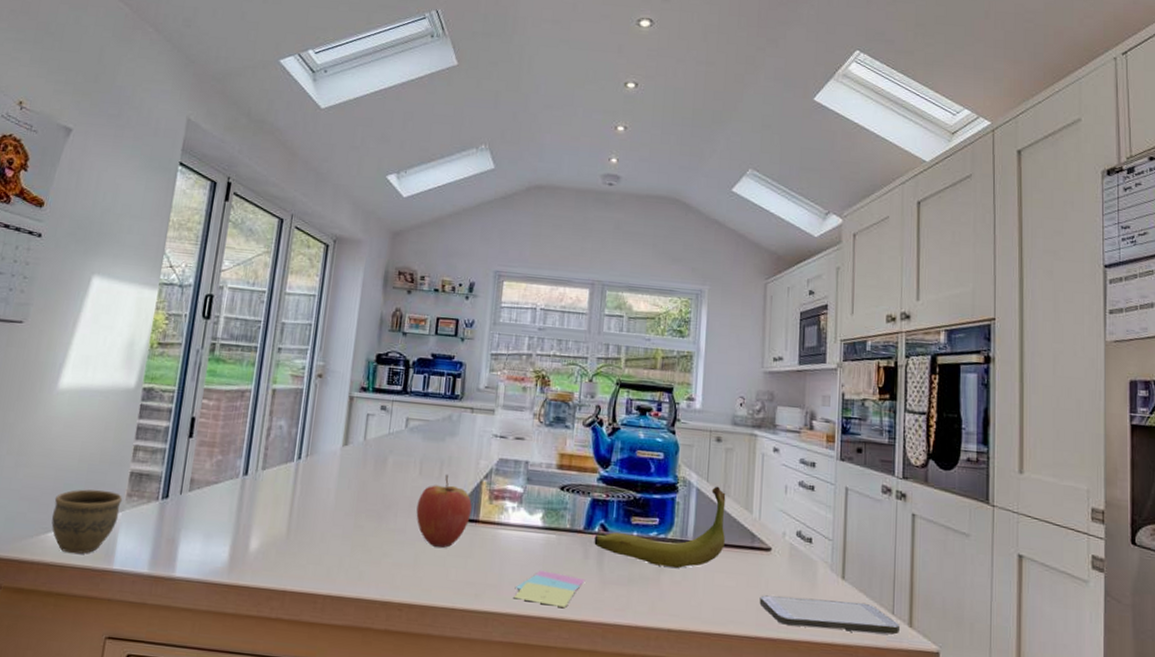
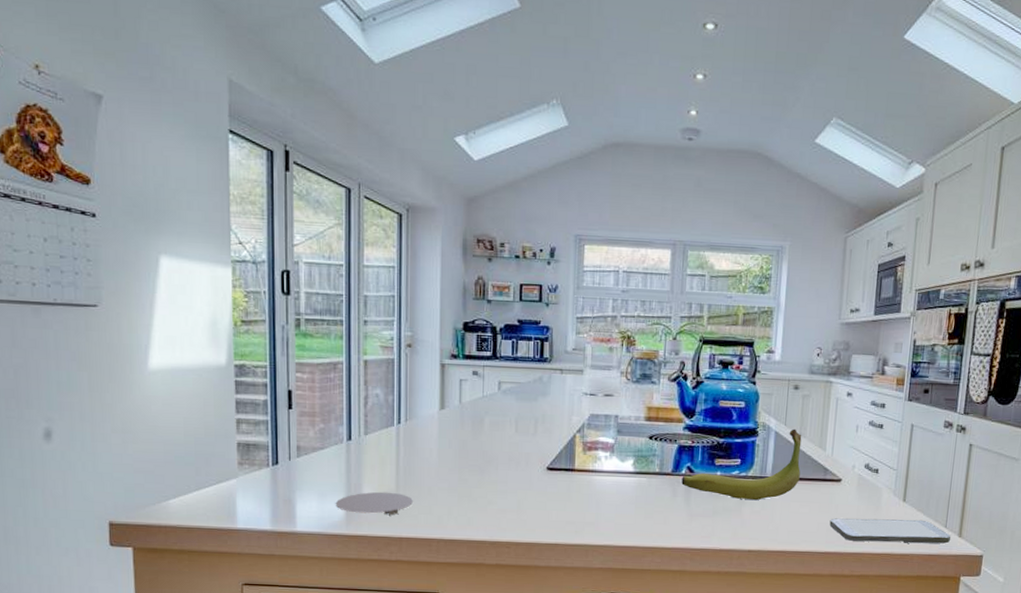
cup: present [51,489,123,554] -> none [168,460,235,517]
coaster: none [220,535,303,564] -> present [335,491,413,516]
fruit: present [416,474,472,548] -> none [516,430,567,494]
sticky notes: present [514,570,586,607] -> none [610,508,675,537]

